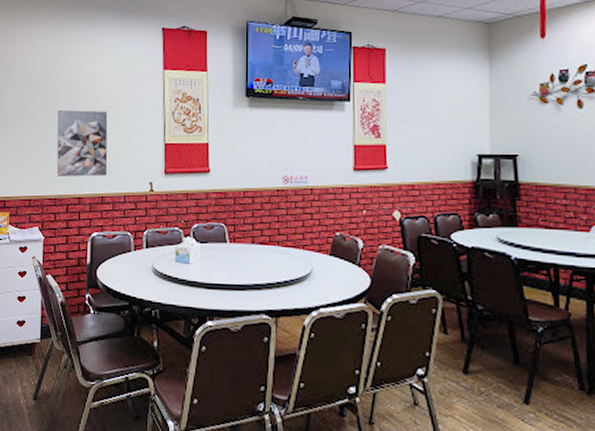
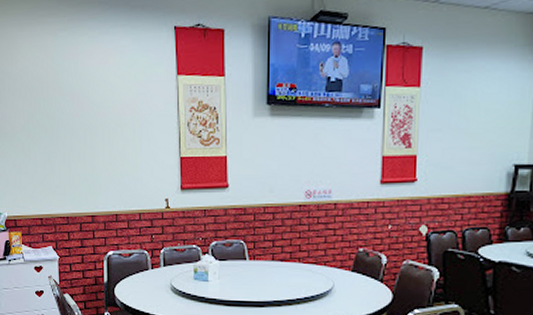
wall art: present [56,109,108,177] -> none [64,121,121,194]

